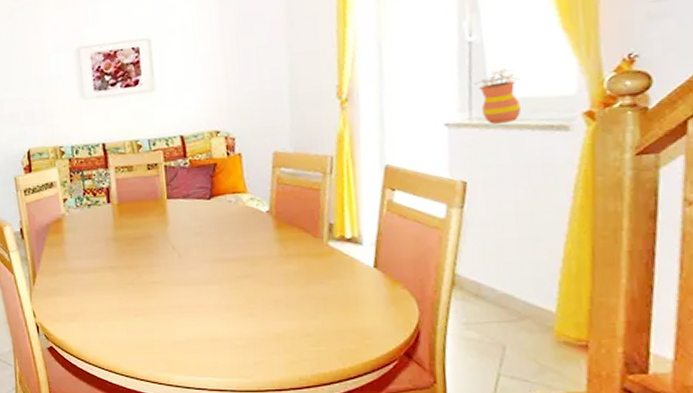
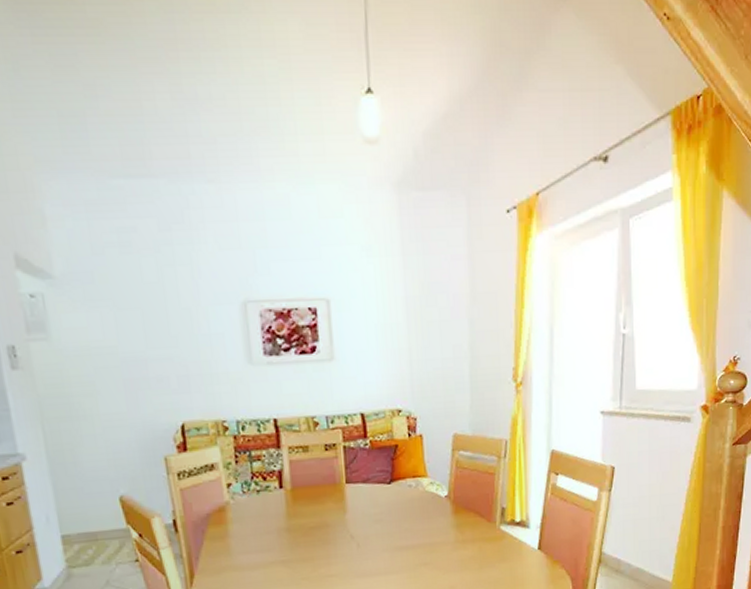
flowerpot: present [473,69,522,124] -> none [624,362,660,413]

